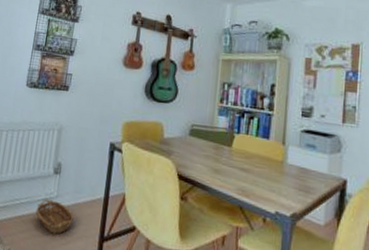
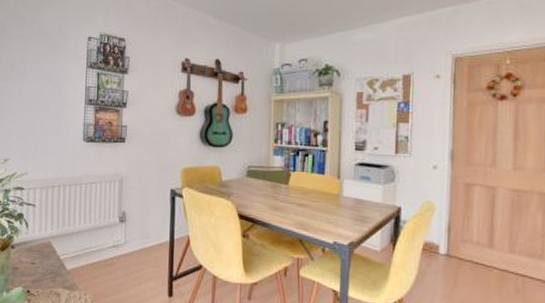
basket: present [35,199,74,234] -> none [106,246,143,277]

